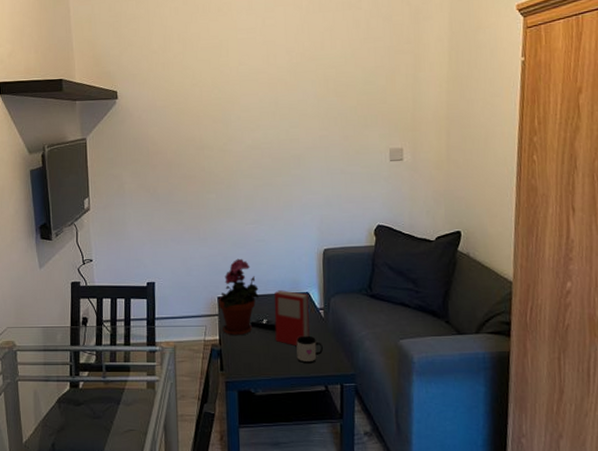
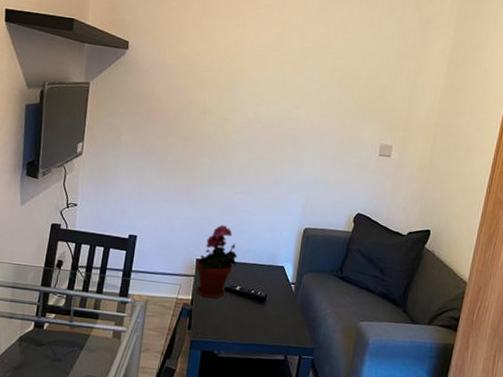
book: present [274,290,310,345] -> none [245,260,284,315]
mug: present [296,335,323,364] -> none [263,306,289,333]

